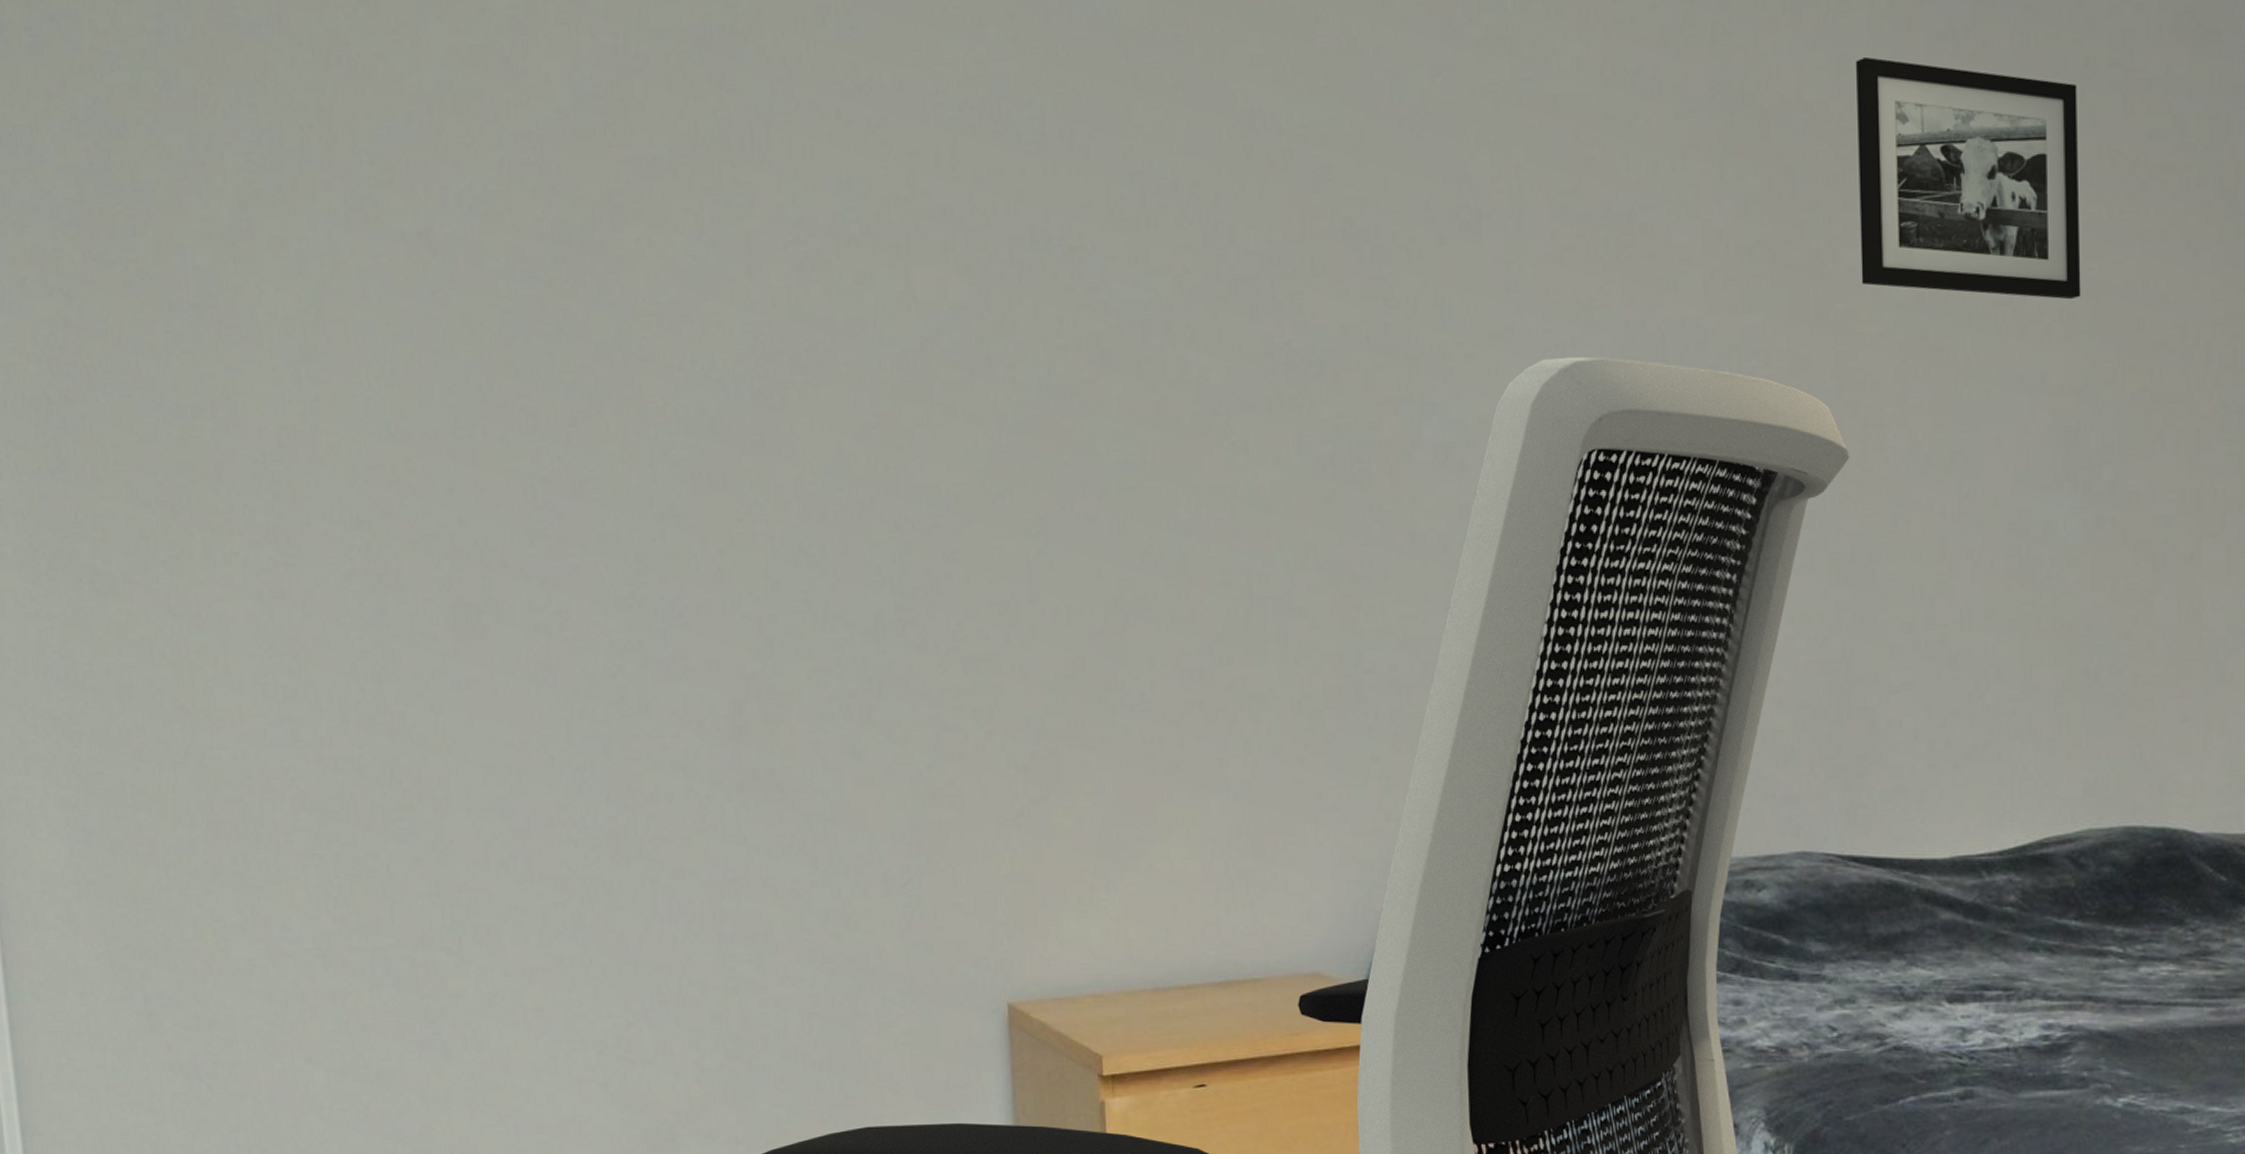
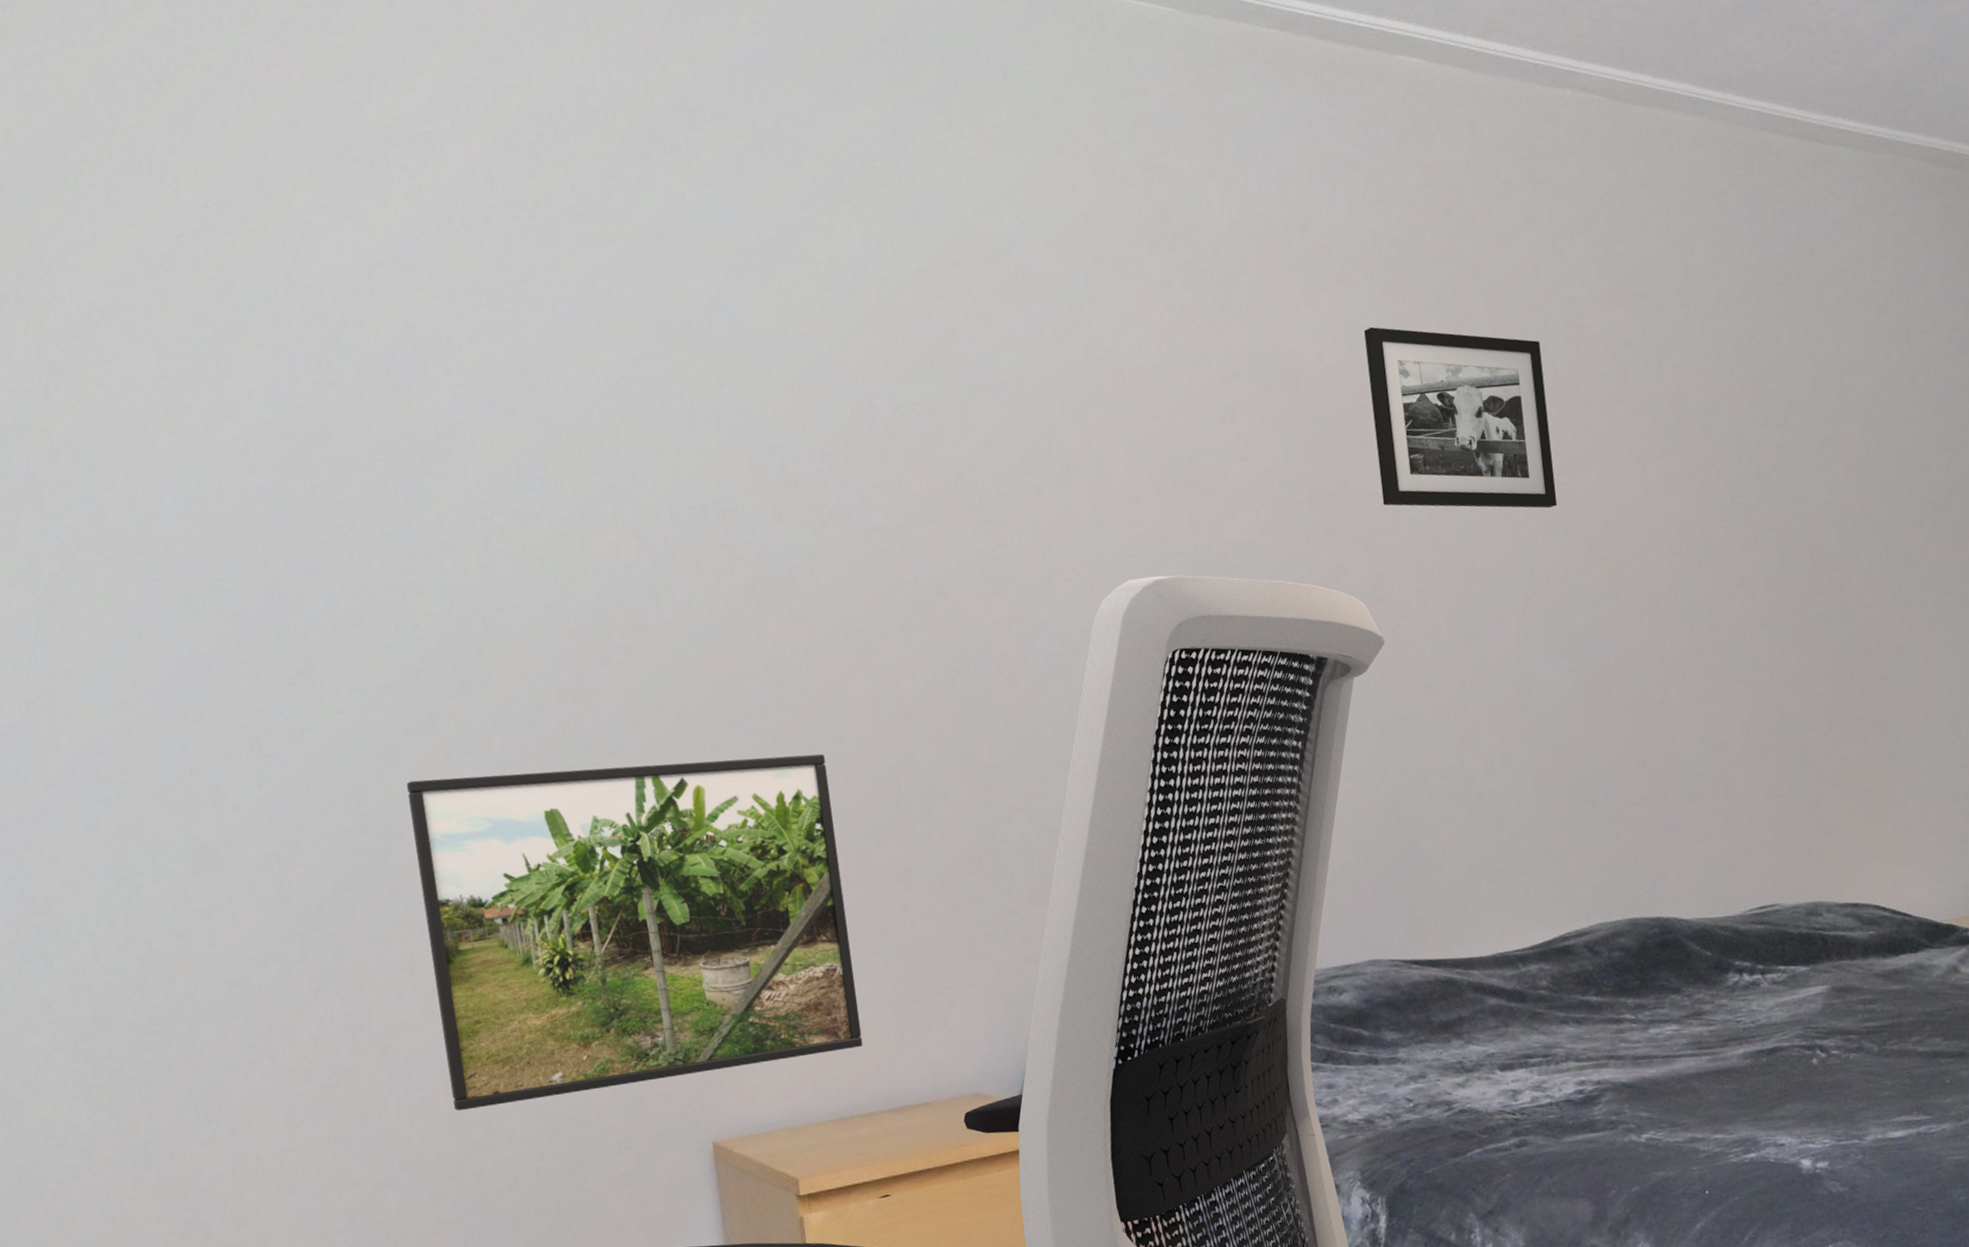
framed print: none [692,548,1188,940] -> present [406,754,863,1111]

